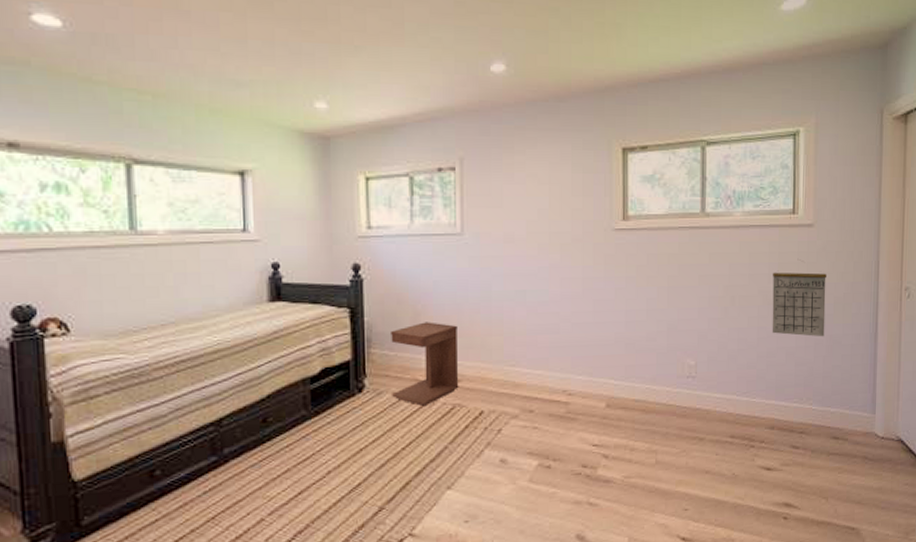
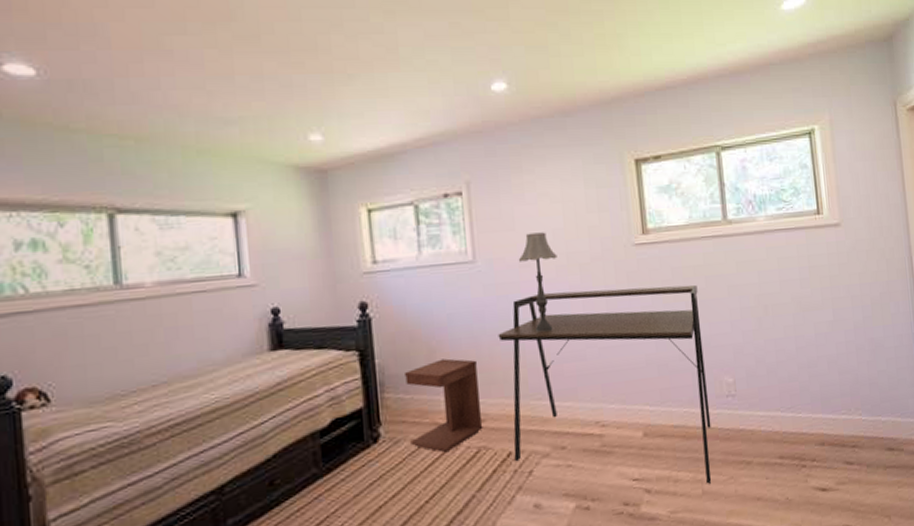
desk: none [479,268,670,455] -> present [498,284,712,484]
table lamp: none [503,211,540,304] -> present [518,232,557,332]
calendar: present [772,259,826,337] -> none [804,261,866,342]

